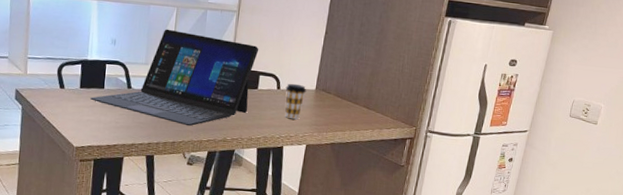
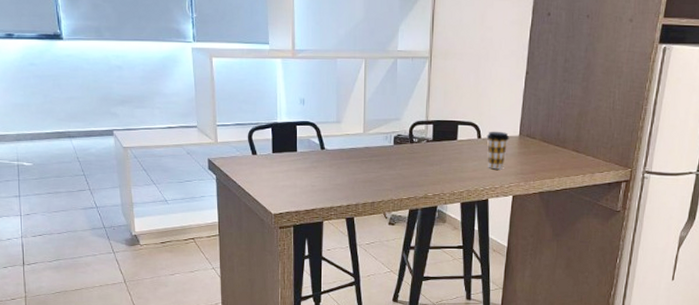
laptop: present [89,29,259,127] -> none [283,83,456,185]

